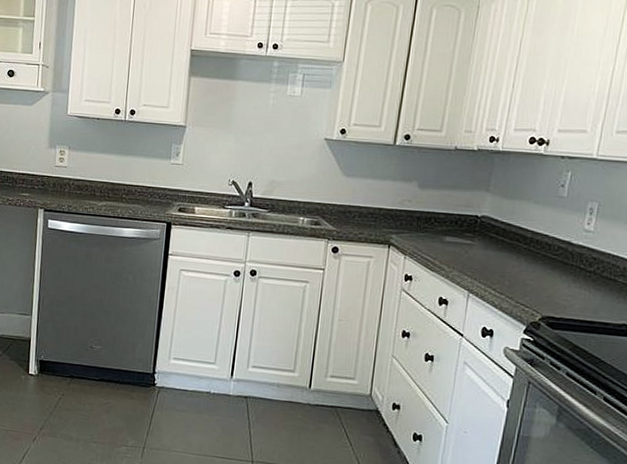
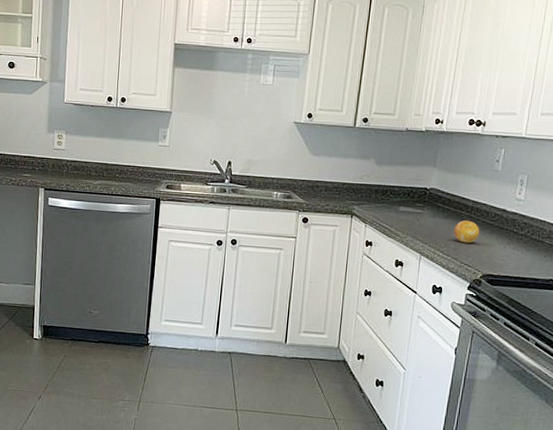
fruit: none [509,254,540,280] -> present [454,221,480,243]

